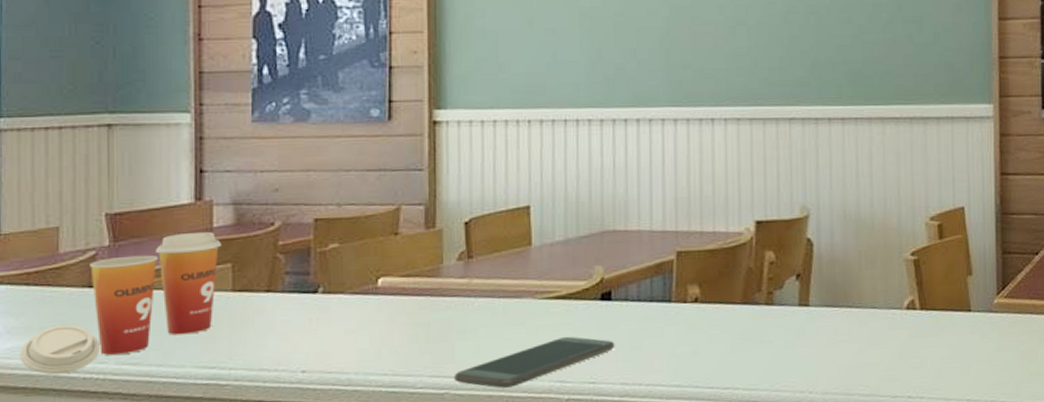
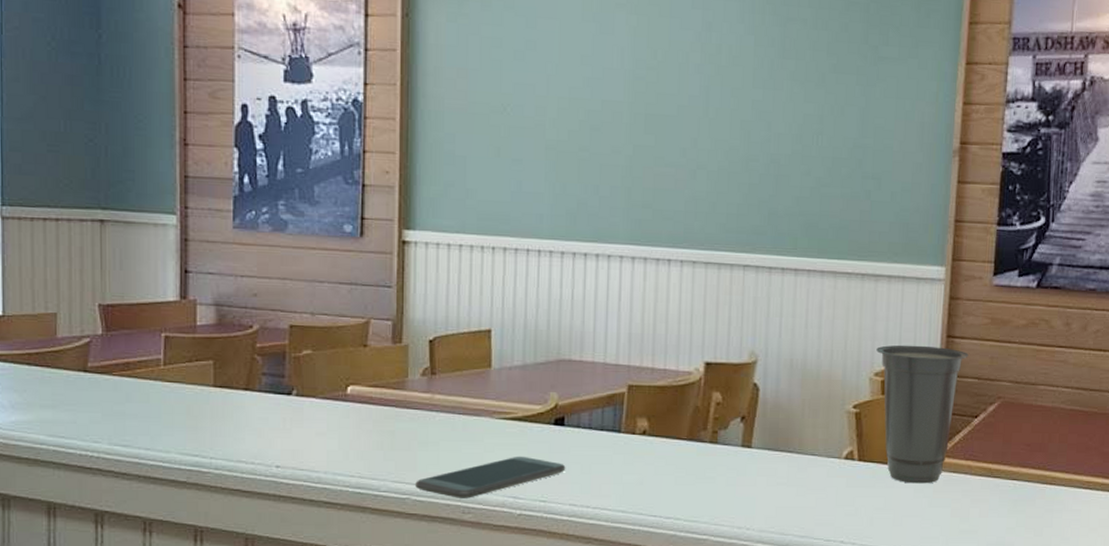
beverage cup: present [19,231,222,375] -> none [22,328,205,450]
cup: none [930,185,1024,329] -> present [876,345,969,484]

